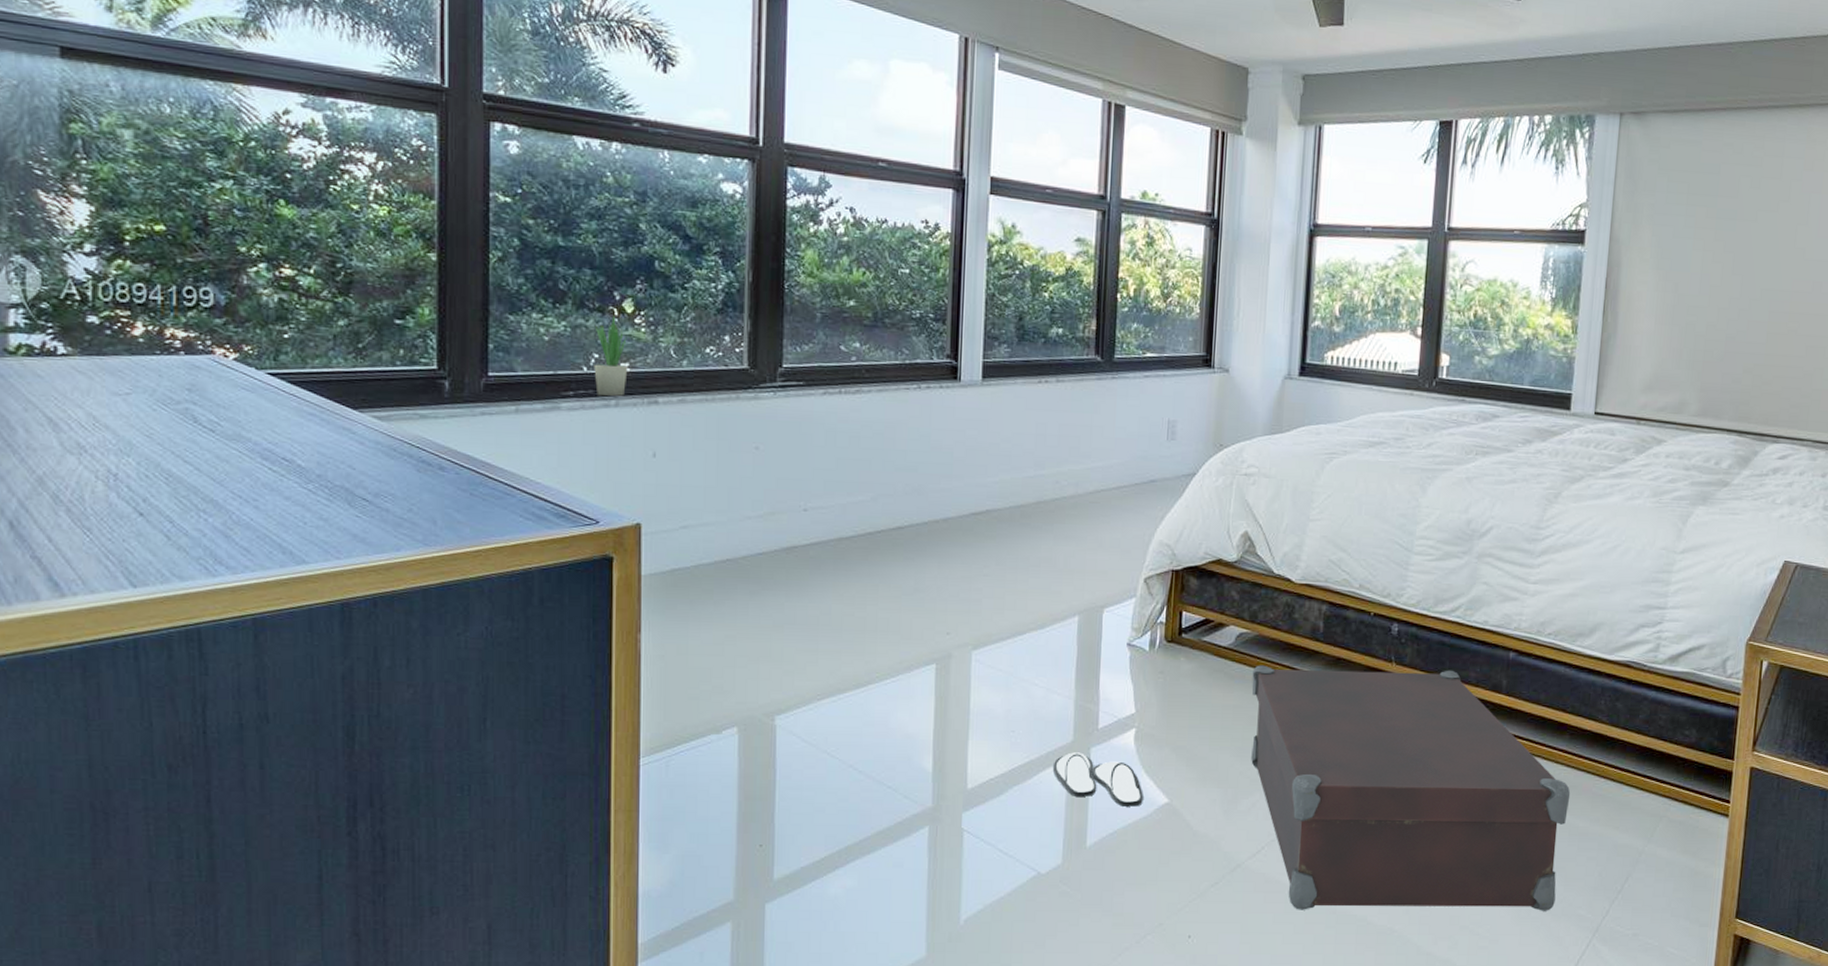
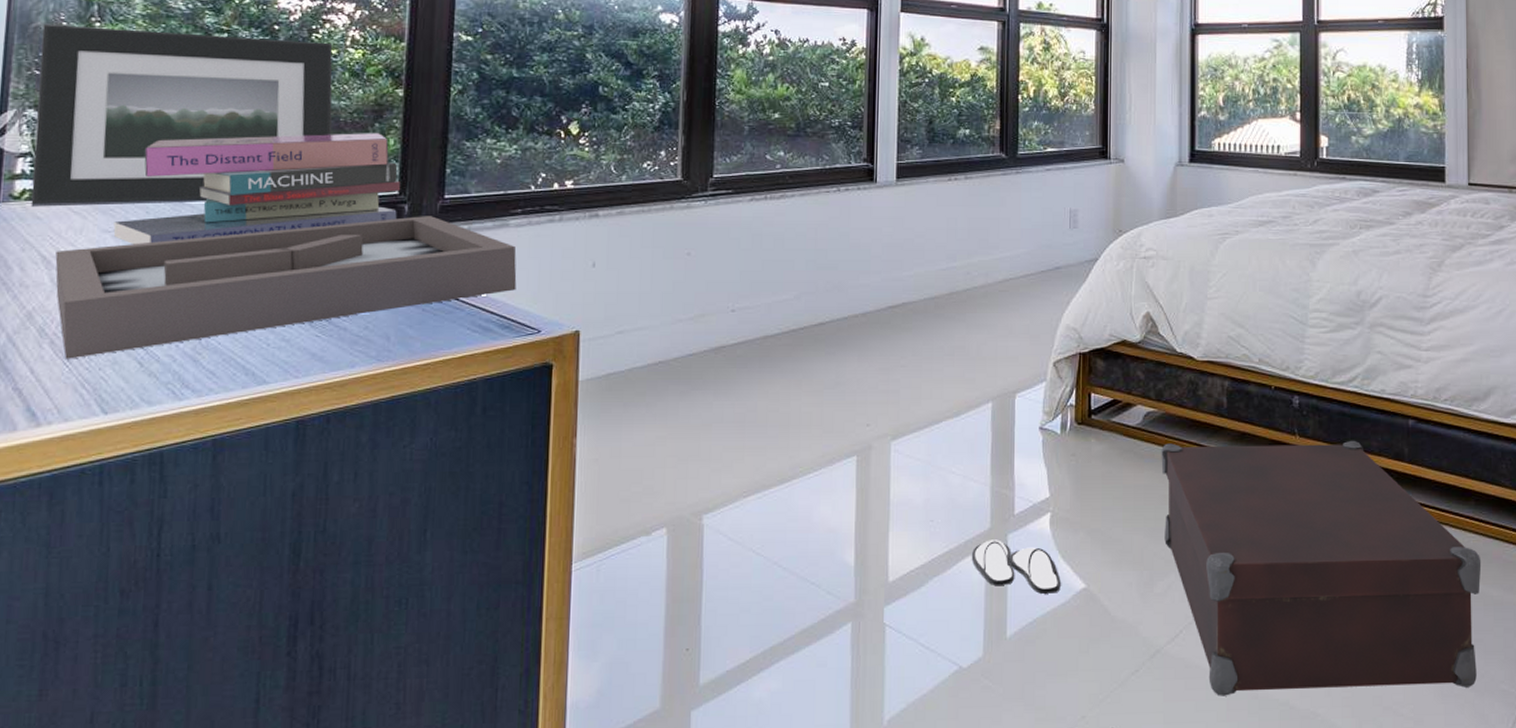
picture frame: none [21,158,359,368] -> present [30,24,333,207]
decorative tray: none [62,393,571,529] -> present [55,216,517,359]
books: none [124,296,440,411] -> present [113,133,401,245]
potted plant: present [594,313,628,397] -> none [541,135,572,213]

